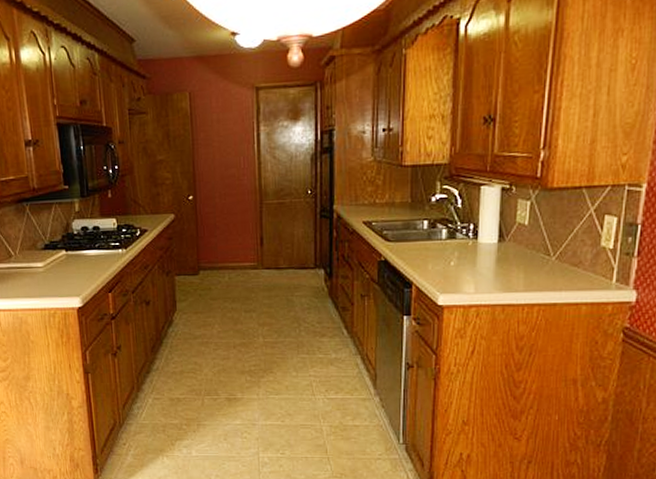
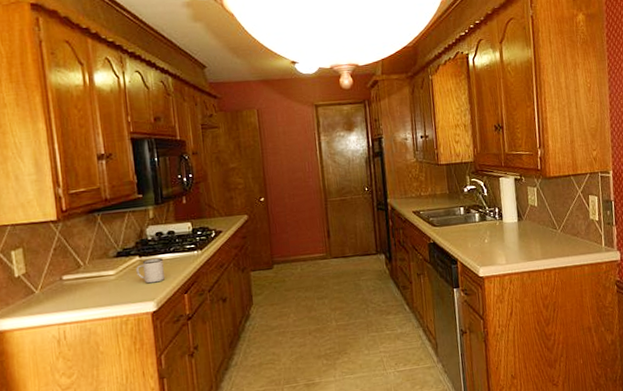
mug: none [62,253,90,279] -> present [136,258,165,284]

